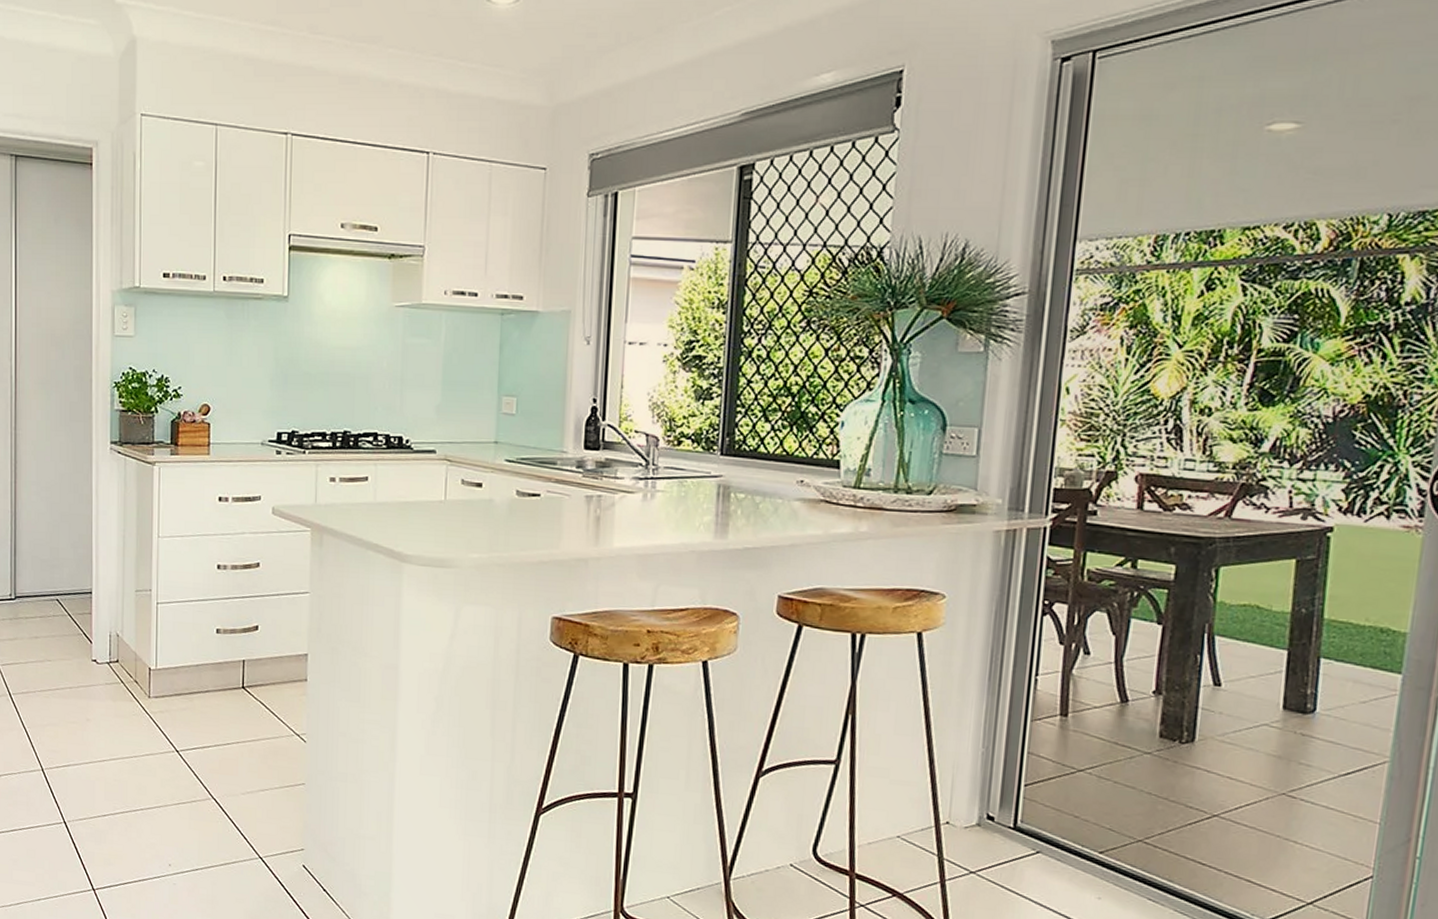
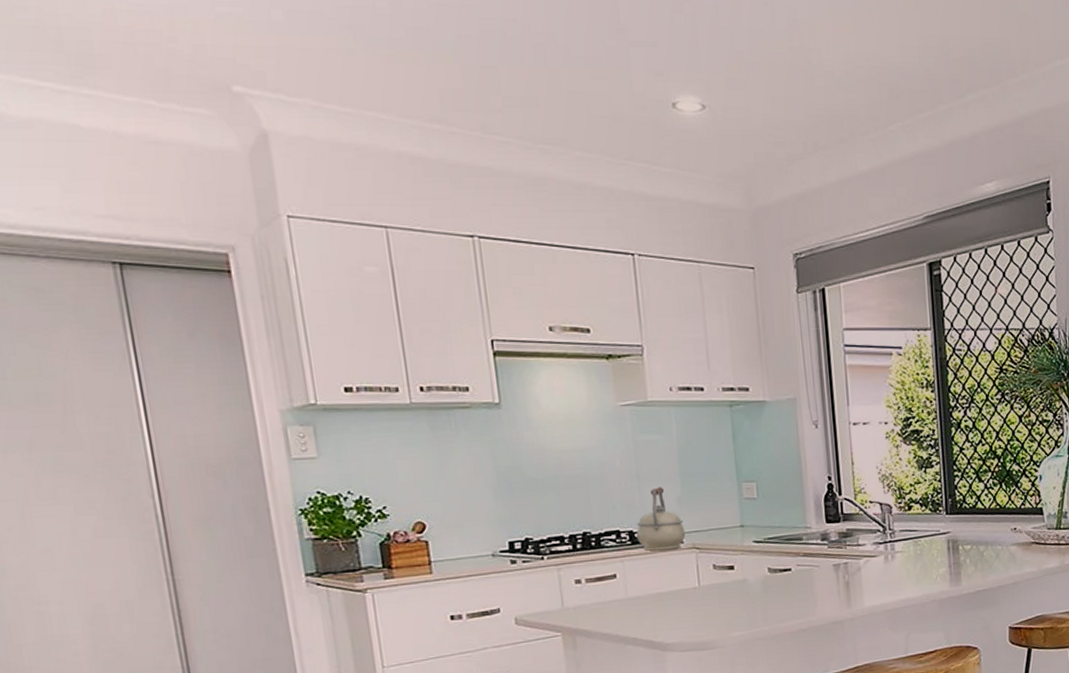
kettle: none [393,393,440,459] -> present [636,487,686,551]

